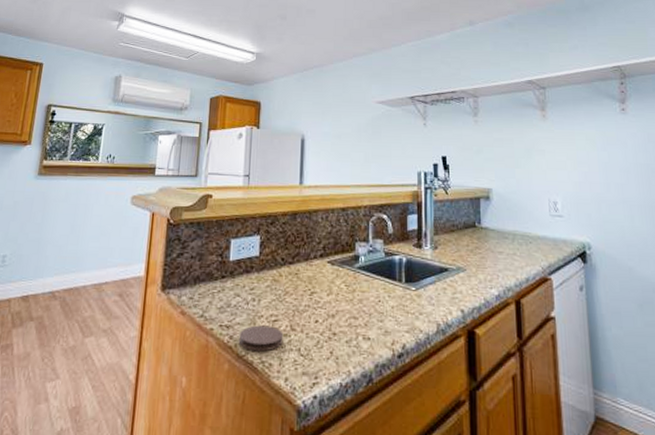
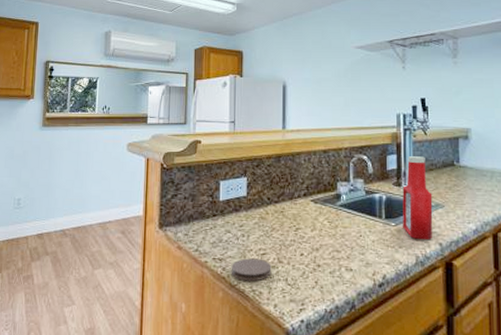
ketchup bottle: none [423,216,455,307] -> present [402,156,433,241]

